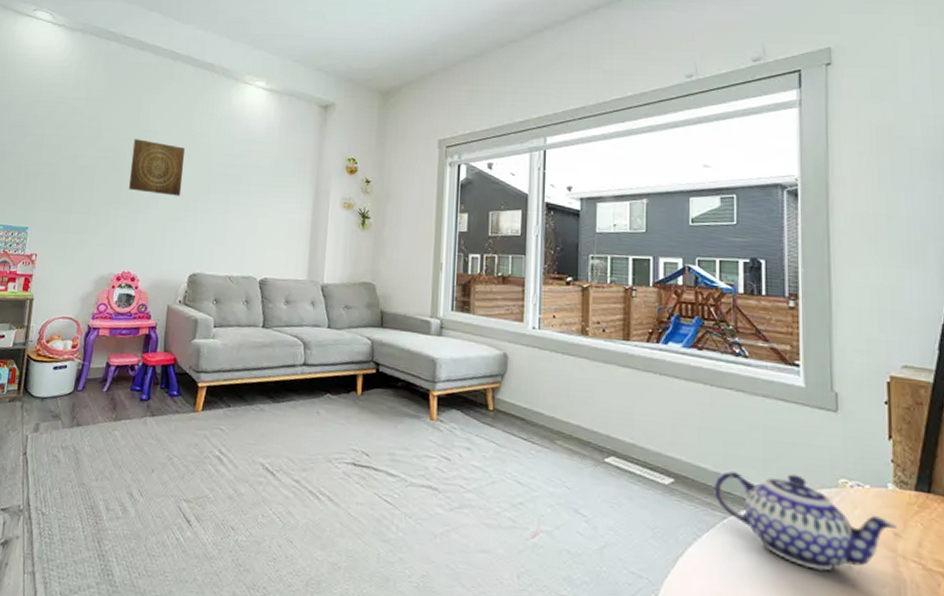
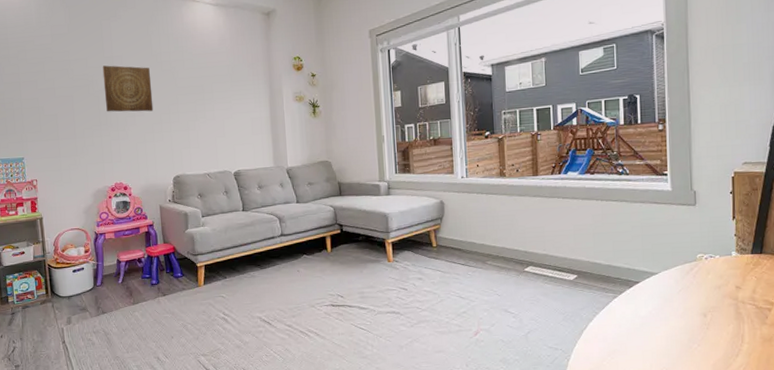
teapot: present [714,470,897,571] -> none [607,256,738,322]

